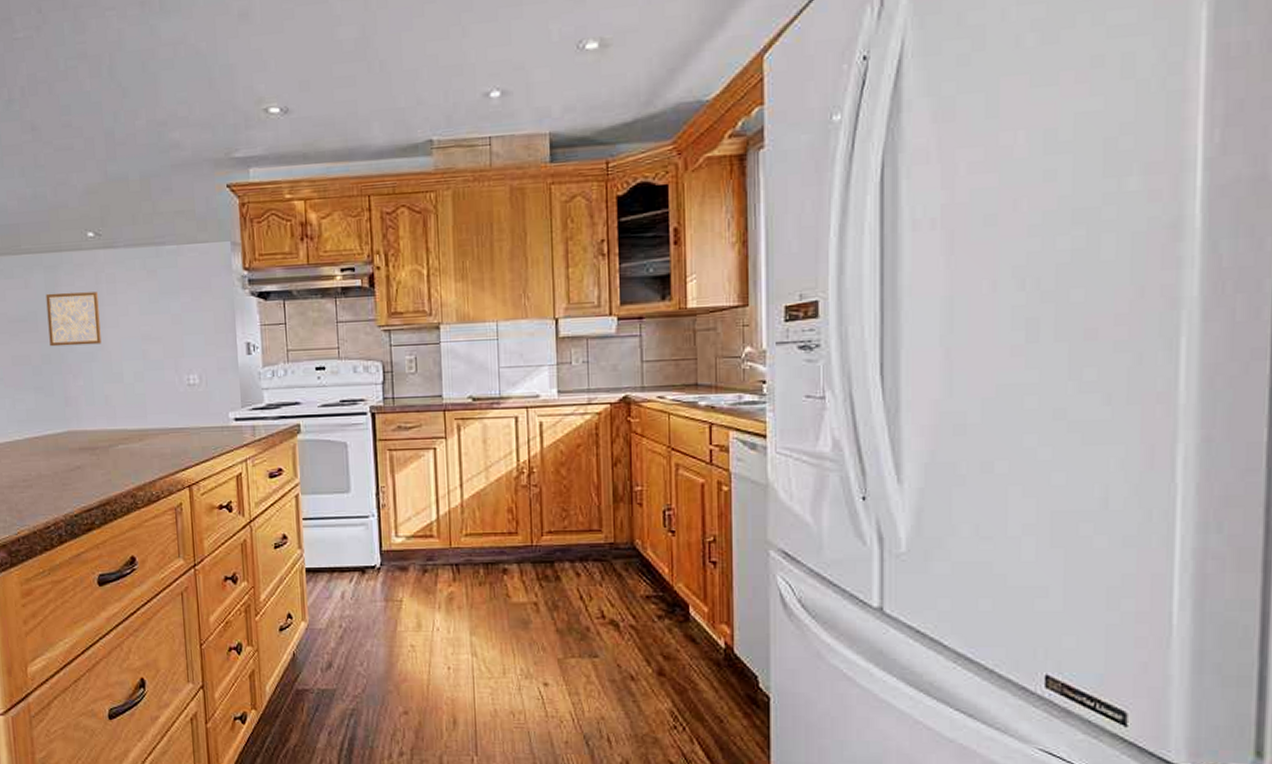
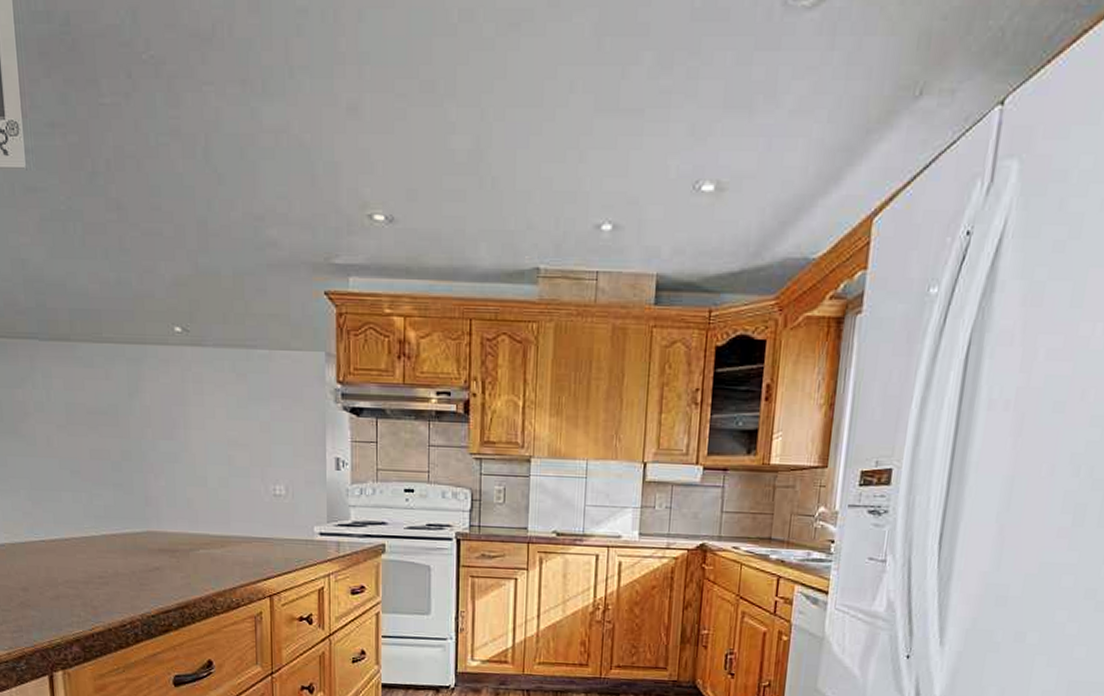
wall art: present [45,292,102,347] -> none [128,387,186,445]

